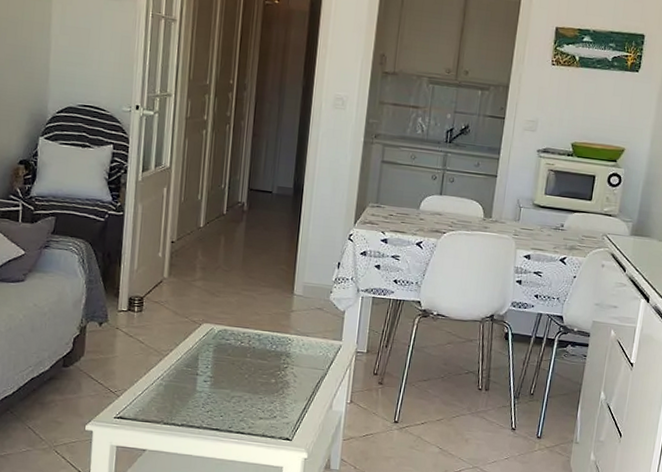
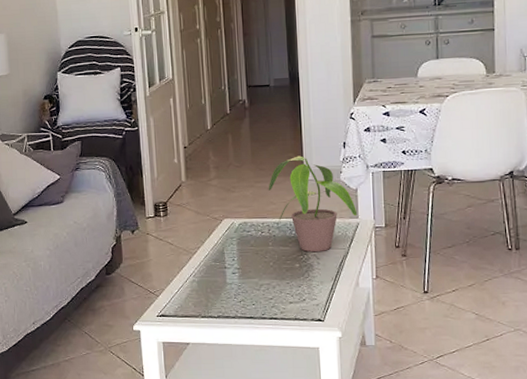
potted plant: none [254,269,342,370] -> present [268,156,358,252]

